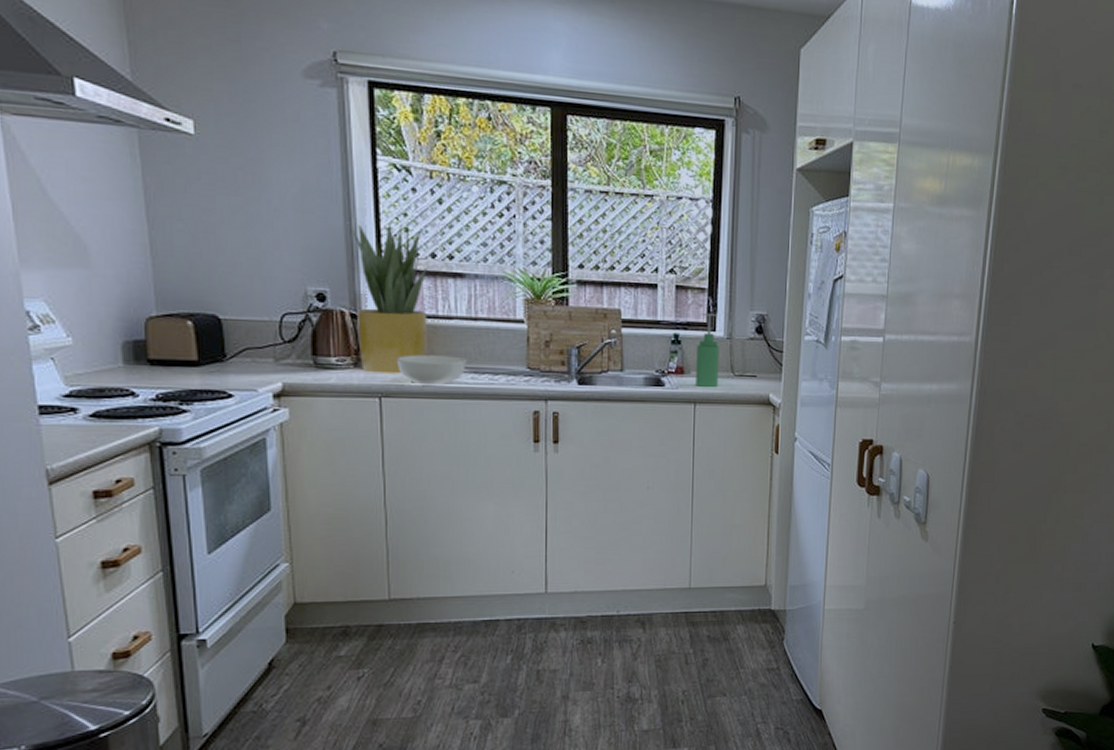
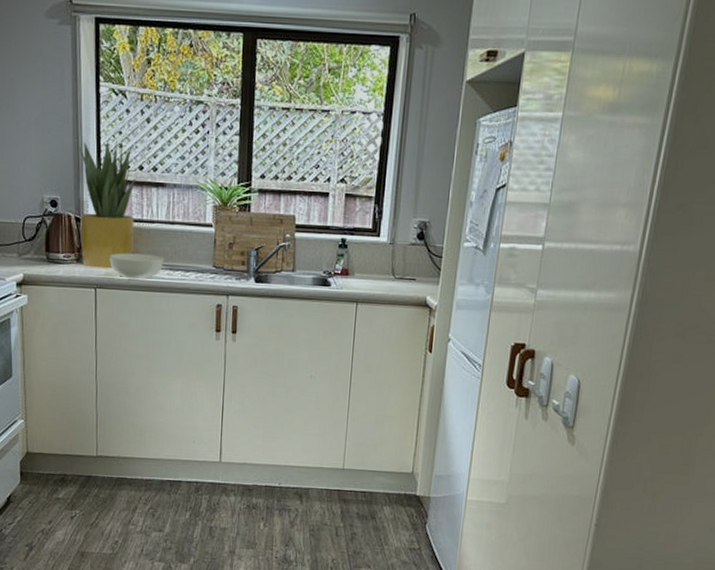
soap dispenser: present [696,314,719,387] -> none [359,220,382,288]

